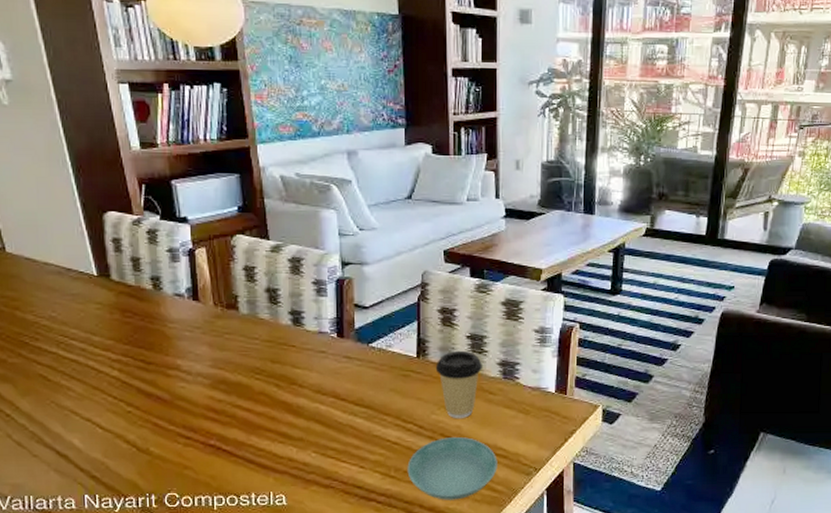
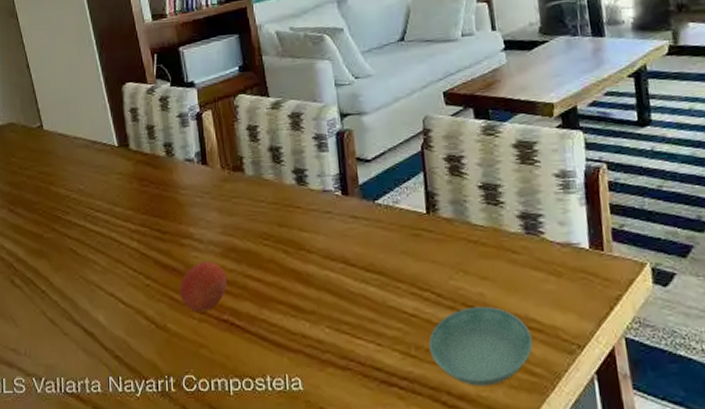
fruit: none [164,391,216,438] -> present [179,261,228,313]
coffee cup: present [435,350,482,418] -> none [448,203,500,284]

